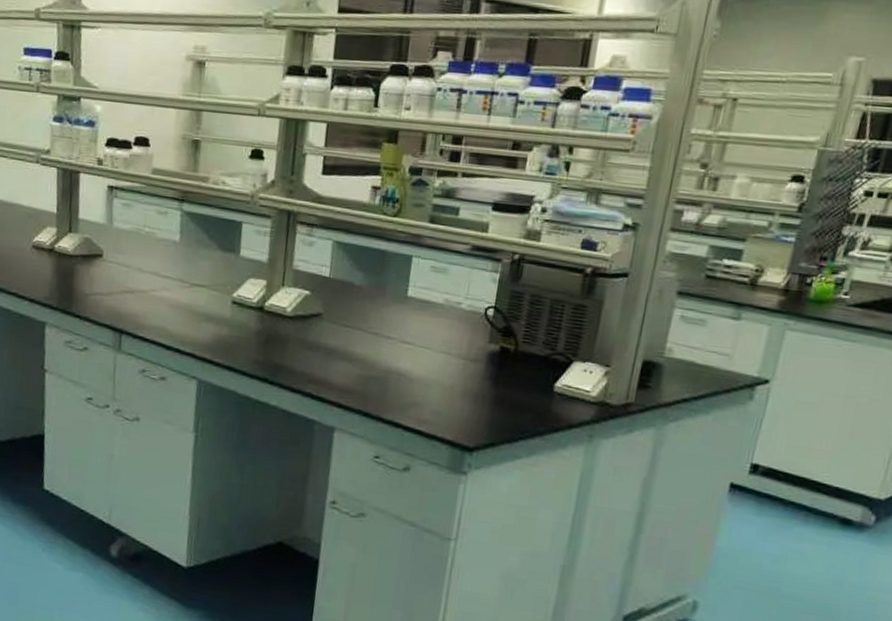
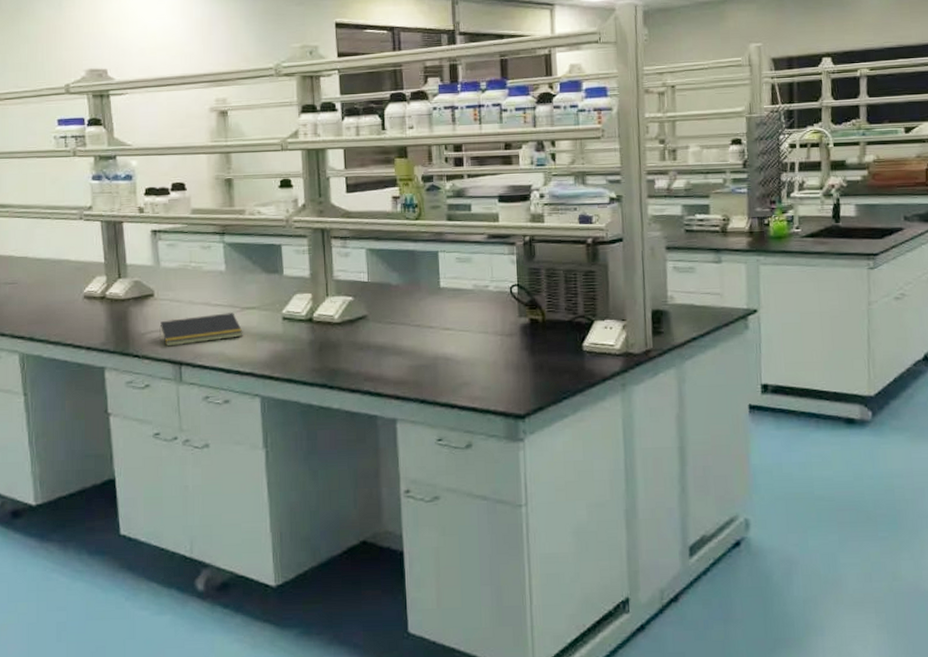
notepad: none [104,284,189,315] -> present [159,312,243,347]

